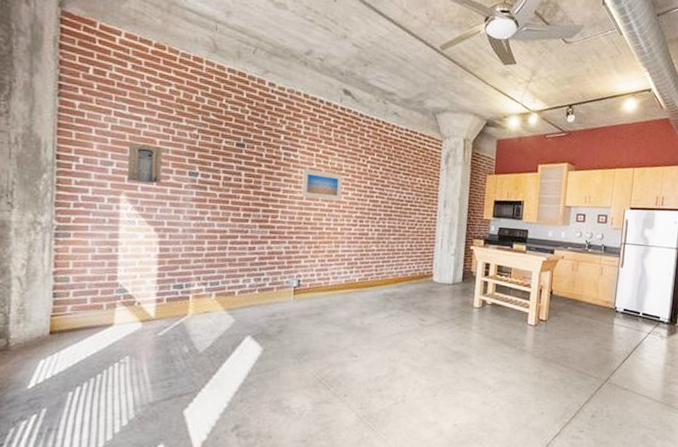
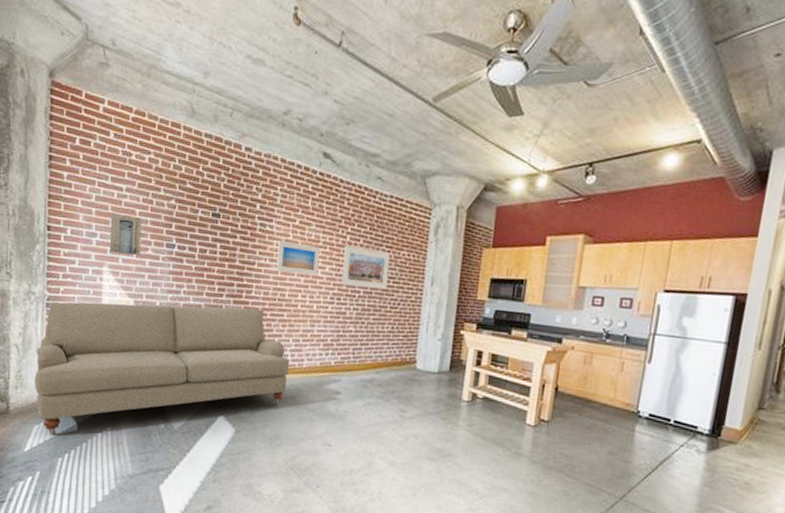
sofa: none [40,230,315,369] -> present [34,302,289,435]
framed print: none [363,172,407,212] -> present [341,245,391,290]

